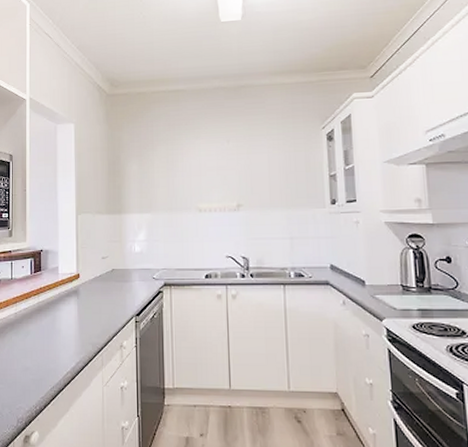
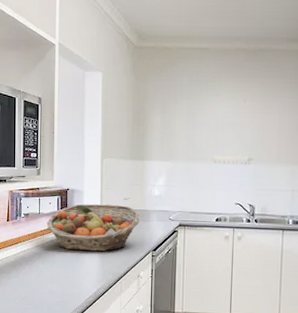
fruit basket: none [19,265,120,319] -> present [46,204,140,252]

